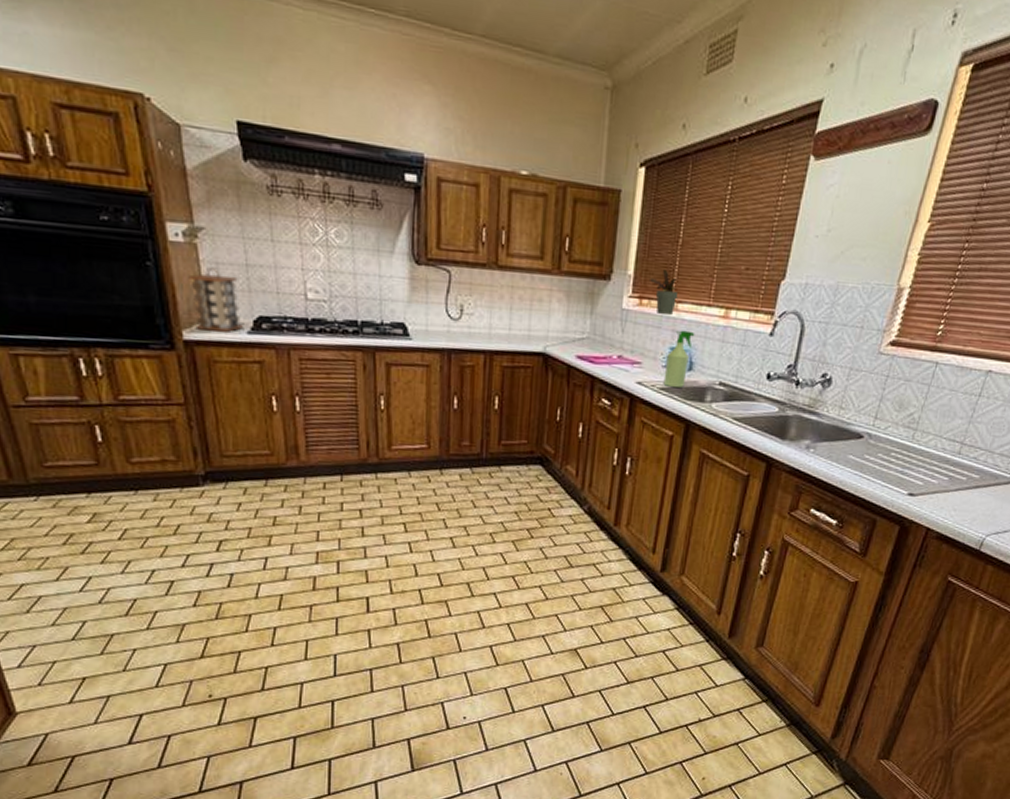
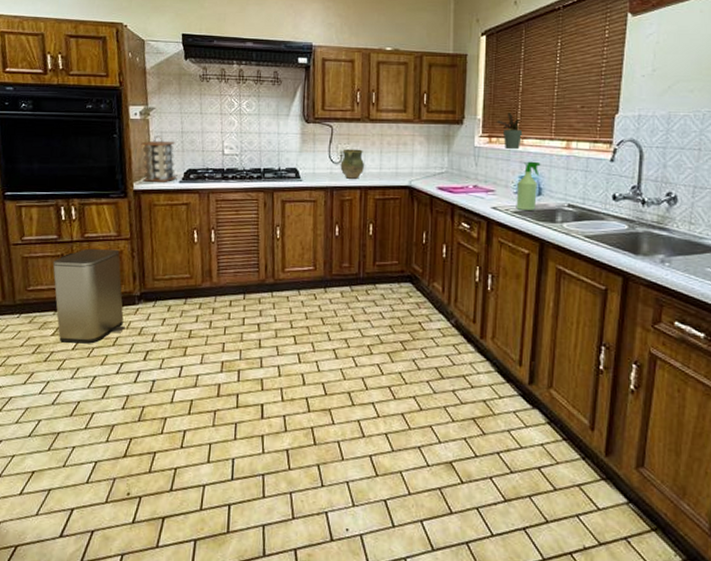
pedal bin: none [76,415,188,533] -> present [52,248,125,344]
ceramic jug: none [460,301,491,341] -> present [340,149,365,179]

